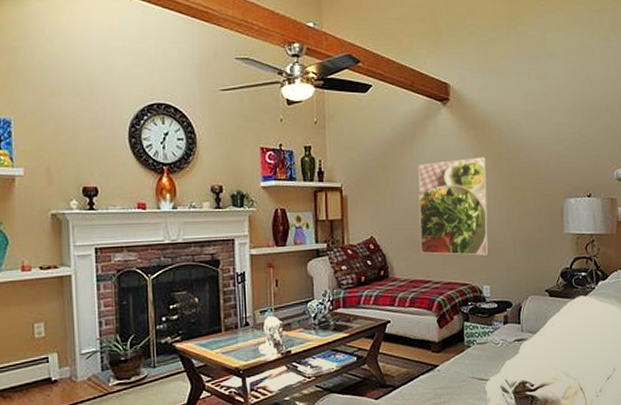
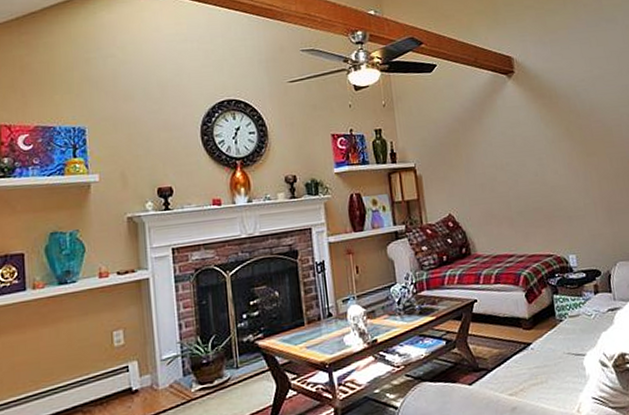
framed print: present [418,157,489,256] -> none [489,125,571,227]

